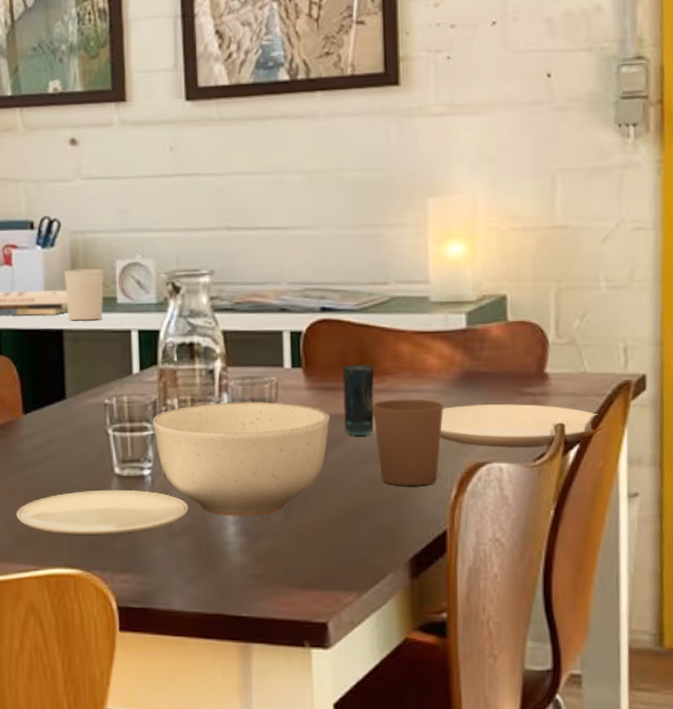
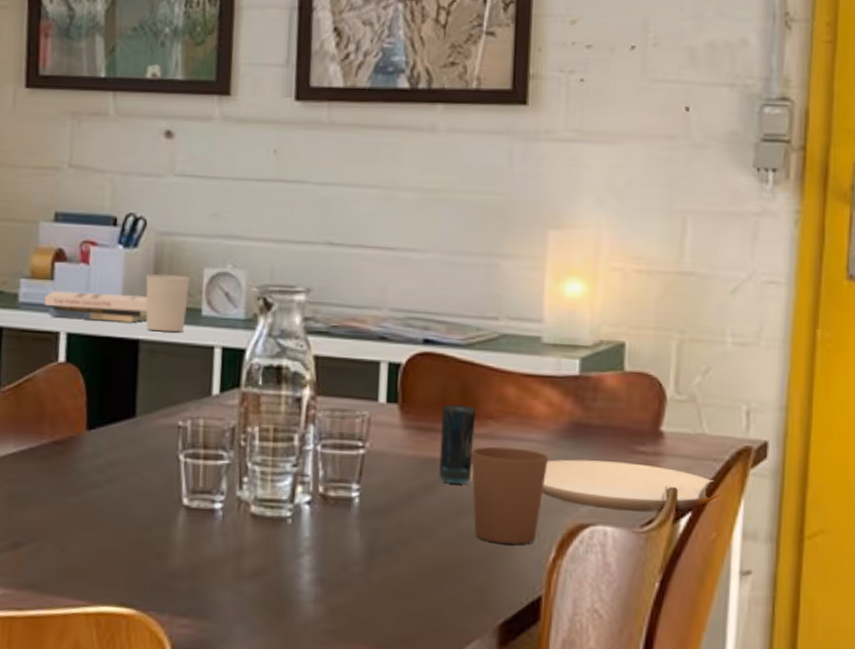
plate: present [16,489,189,536] -> none [68,521,261,574]
bowl: present [152,401,330,516] -> none [229,434,424,564]

